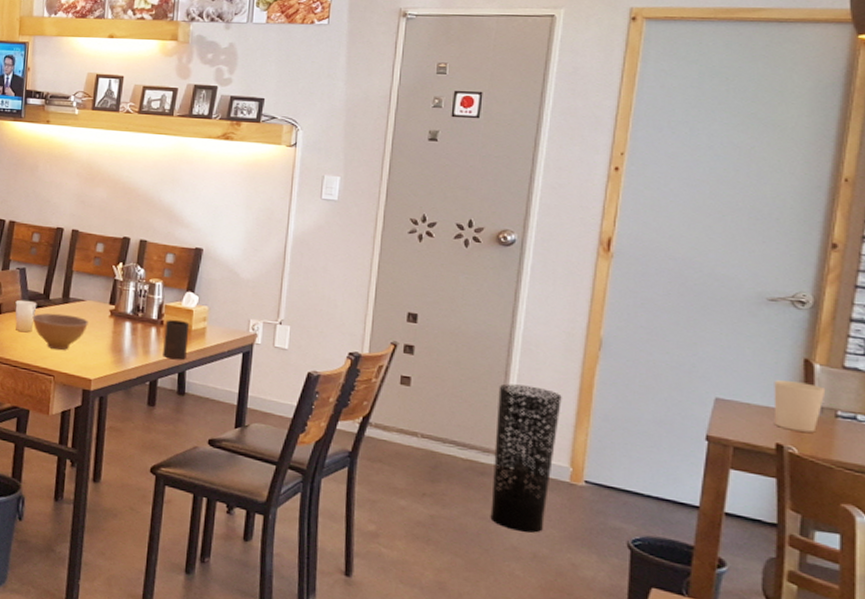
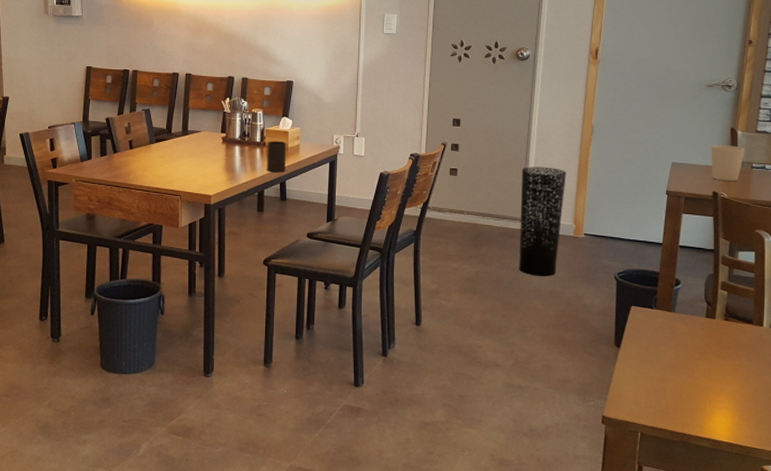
cup: present [15,299,37,333] -> none [143,135,162,162]
bowl: present [32,313,88,350] -> none [158,144,205,173]

